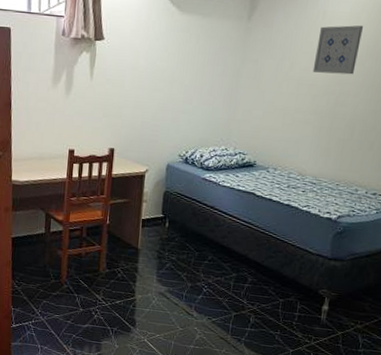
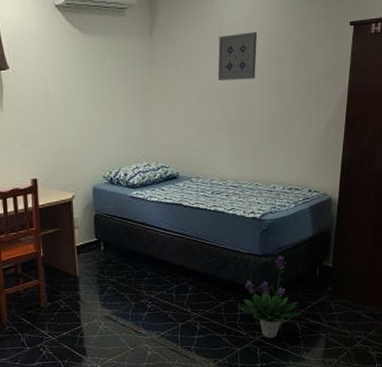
potted plant: none [297,262,367,346] -> present [238,256,302,338]

